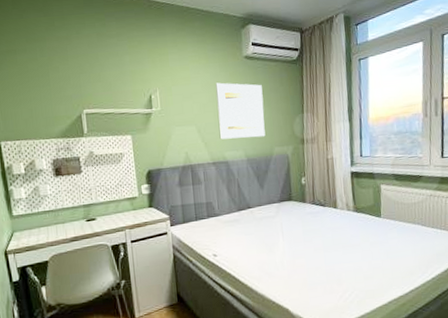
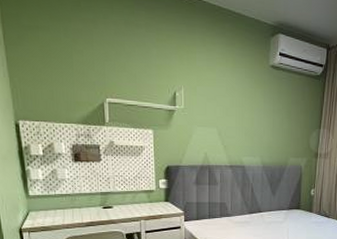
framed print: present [215,82,265,140] -> none [239,88,284,147]

